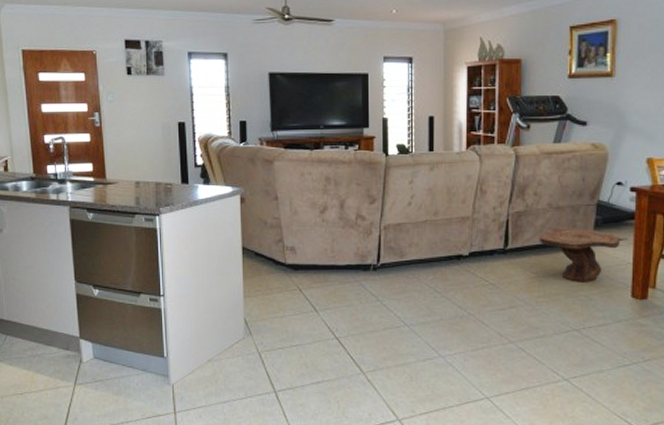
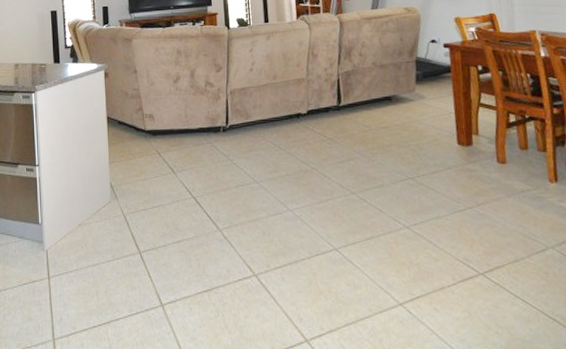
side table: present [540,228,628,282] -> none [368,83,448,133]

